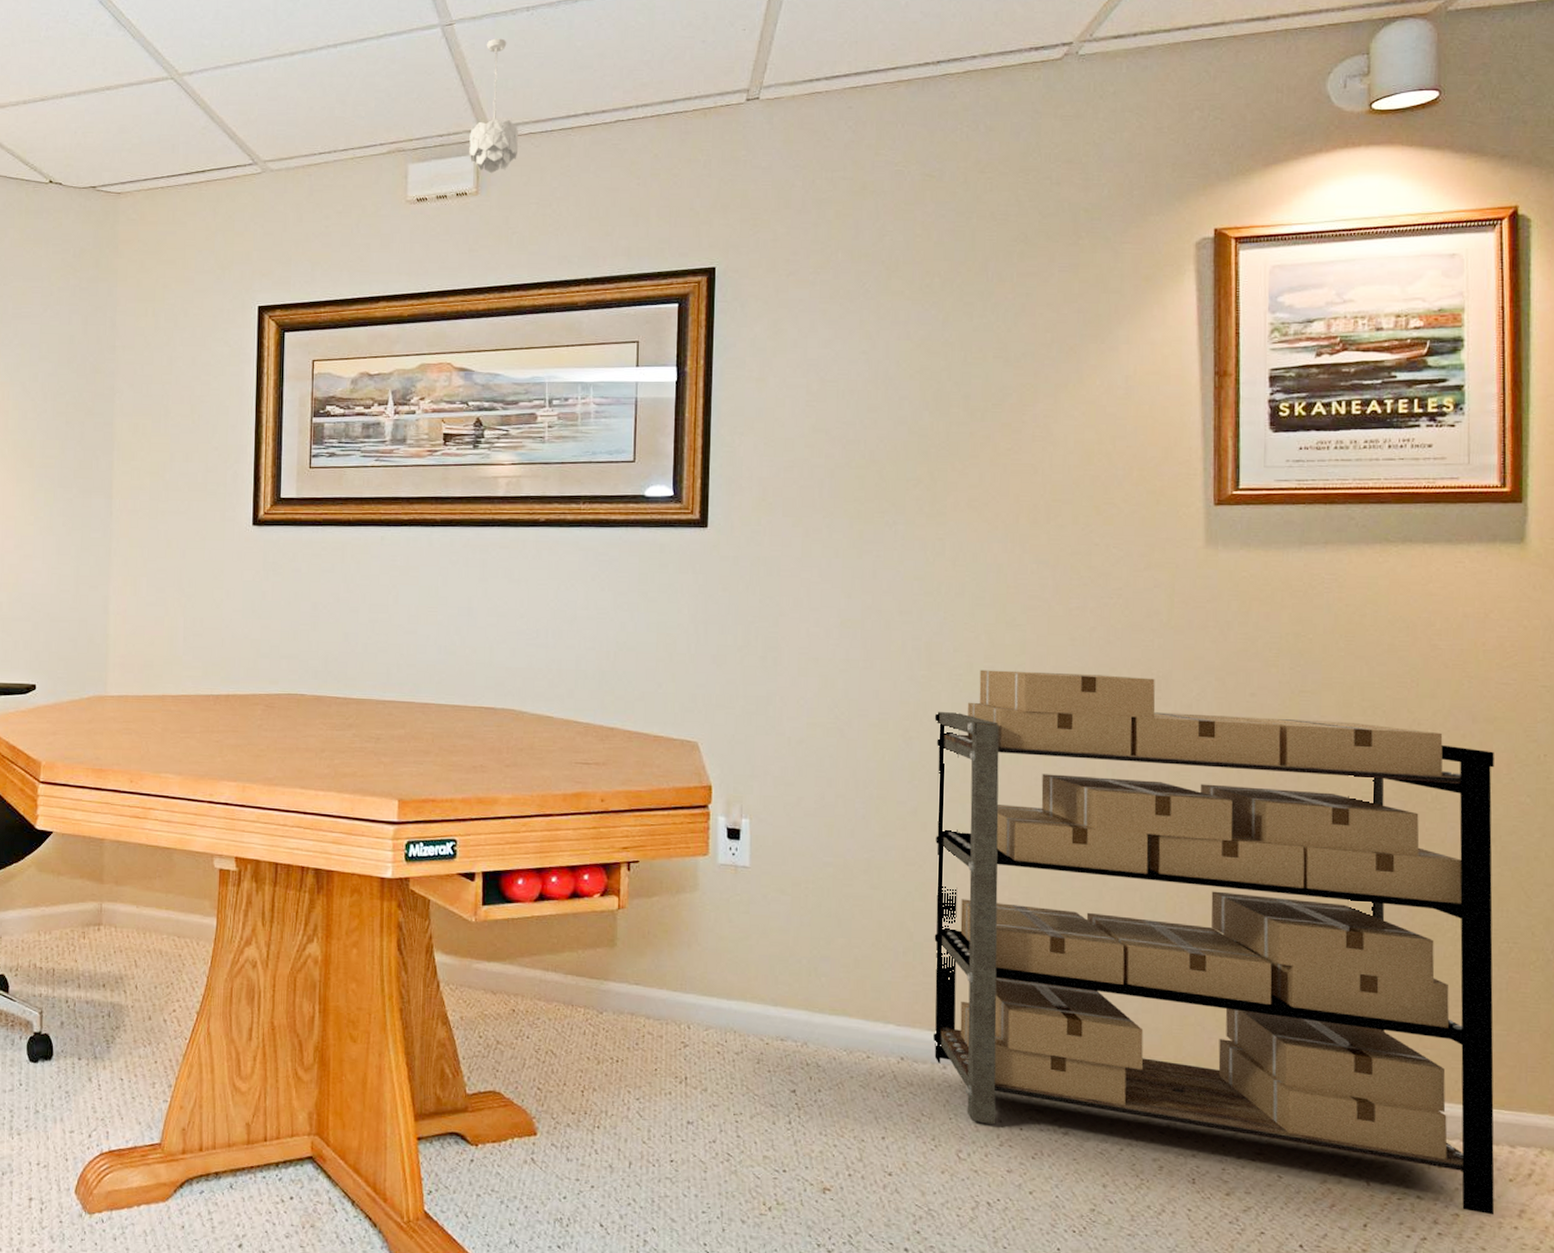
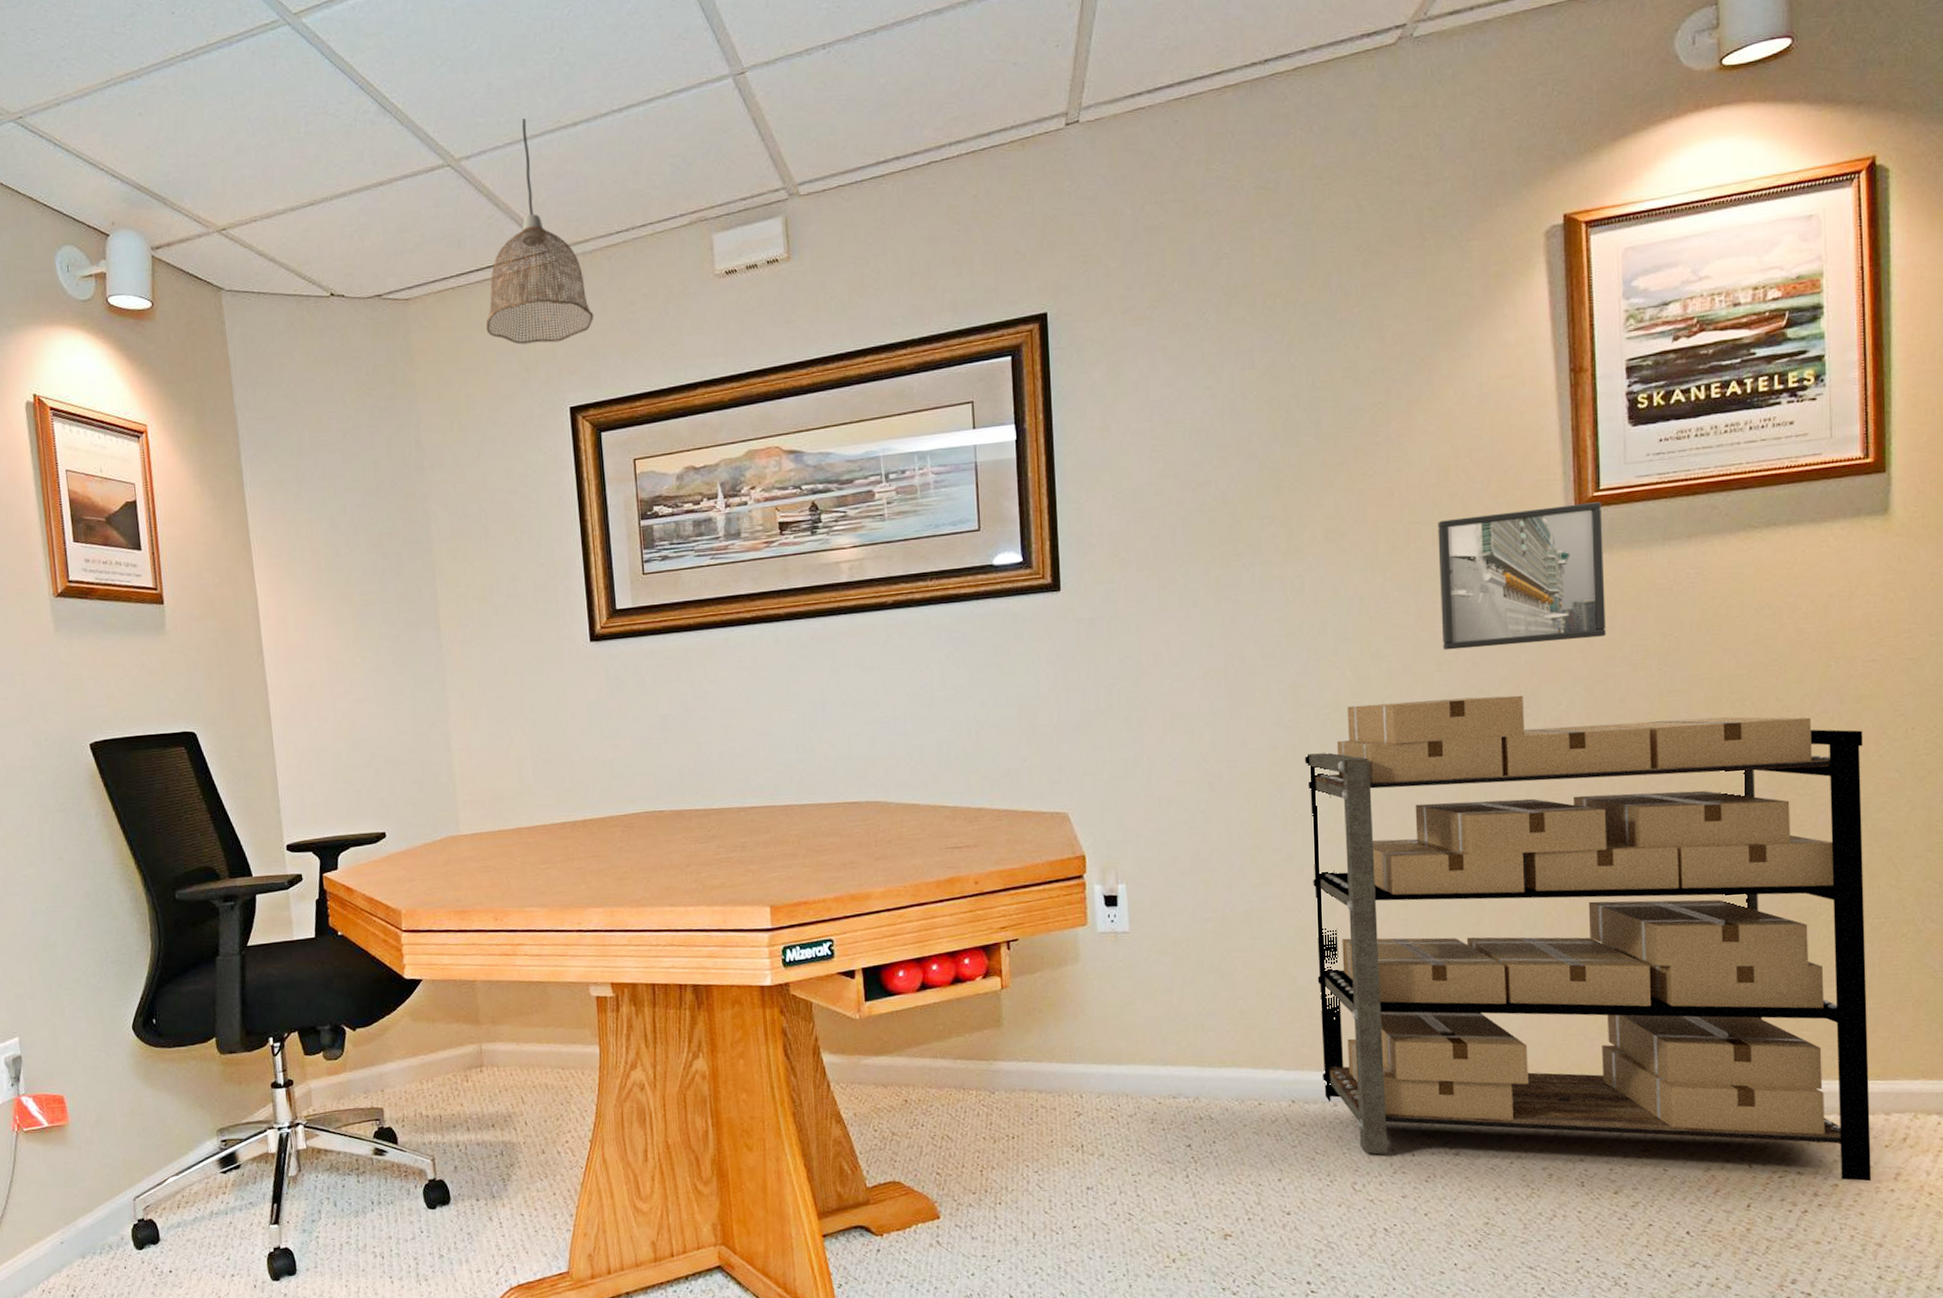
pendant lamp: none [189,44,290,246] -> present [486,118,594,345]
pendant light: present [469,38,519,174] -> none [775,83,829,236]
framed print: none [1077,500,1241,631] -> present [1438,502,1607,650]

